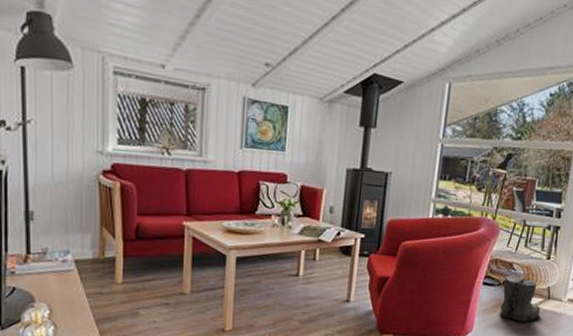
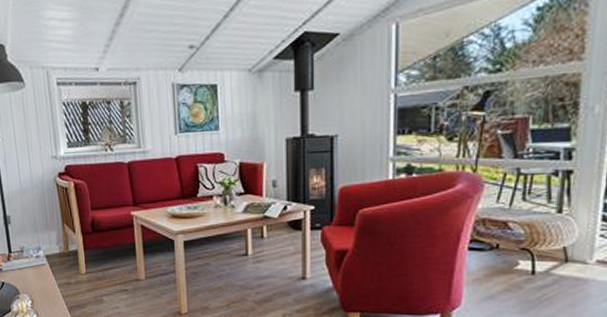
boots: present [498,275,541,322] -> none [494,237,555,292]

